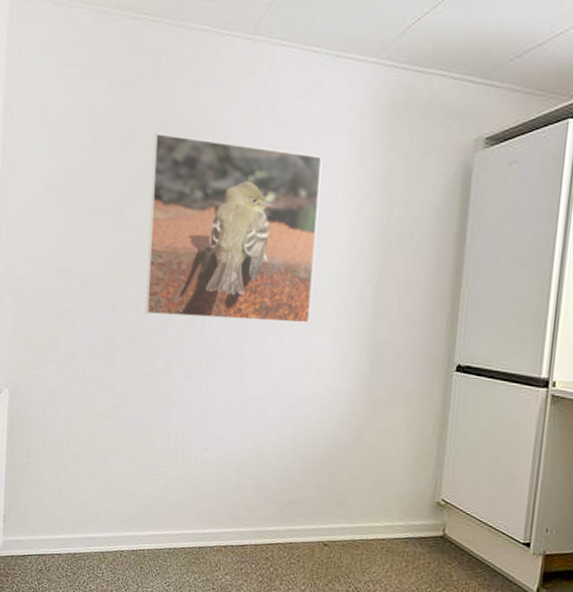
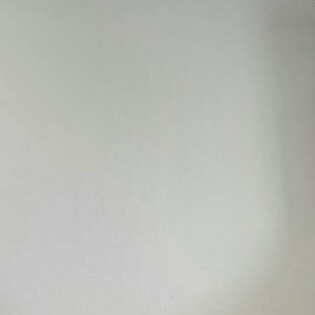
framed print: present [145,133,322,324] -> none [90,50,239,197]

